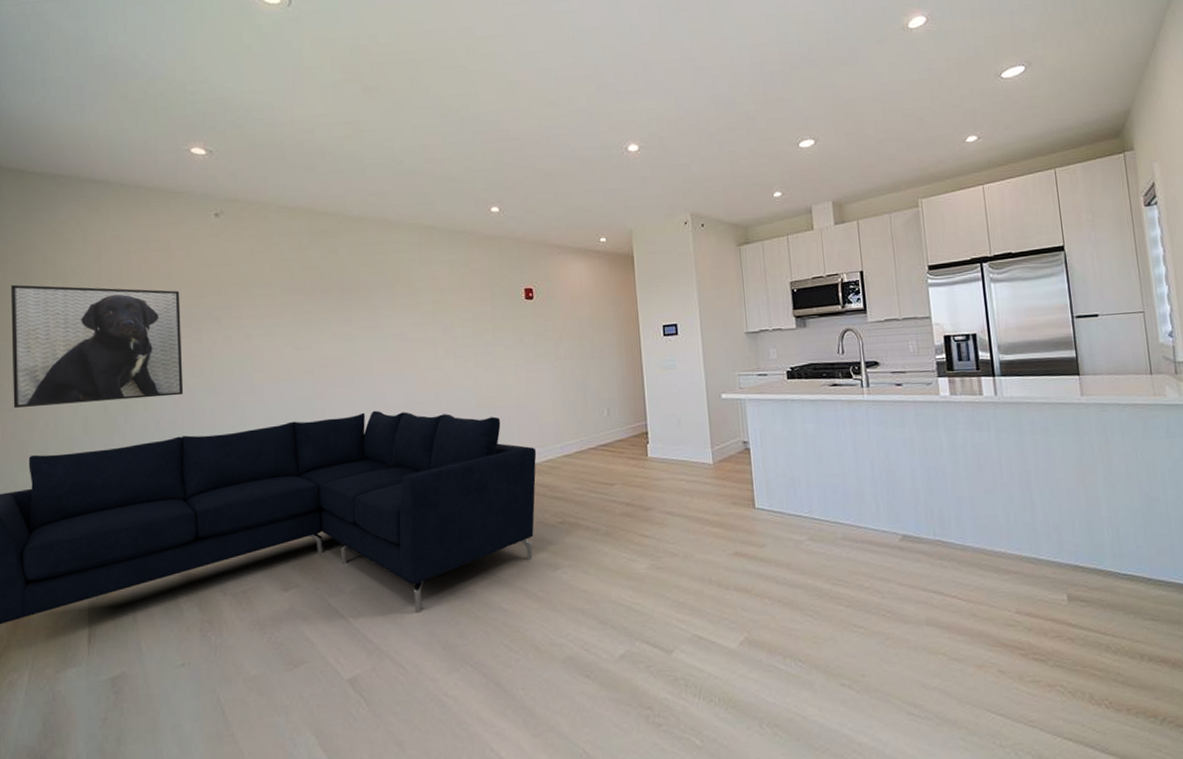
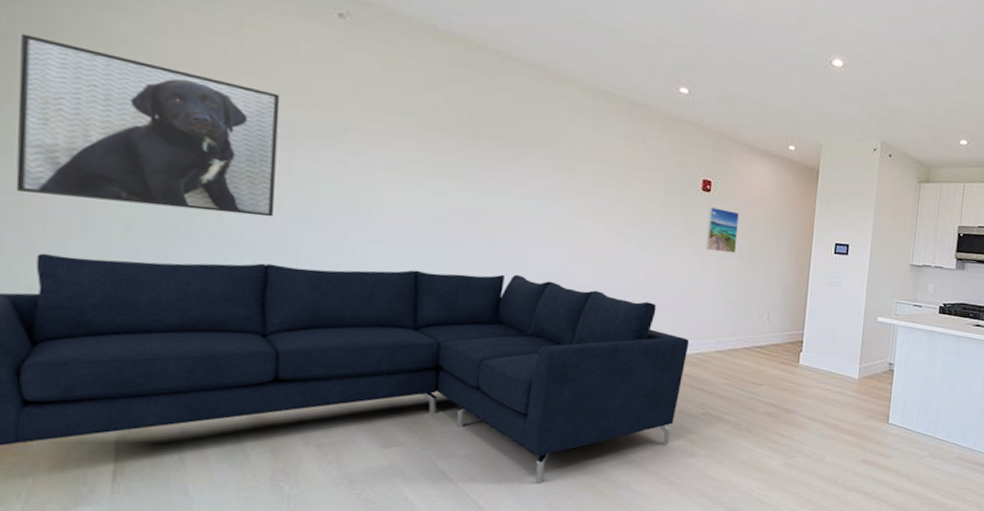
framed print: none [534,313,567,356] -> present [706,207,739,253]

